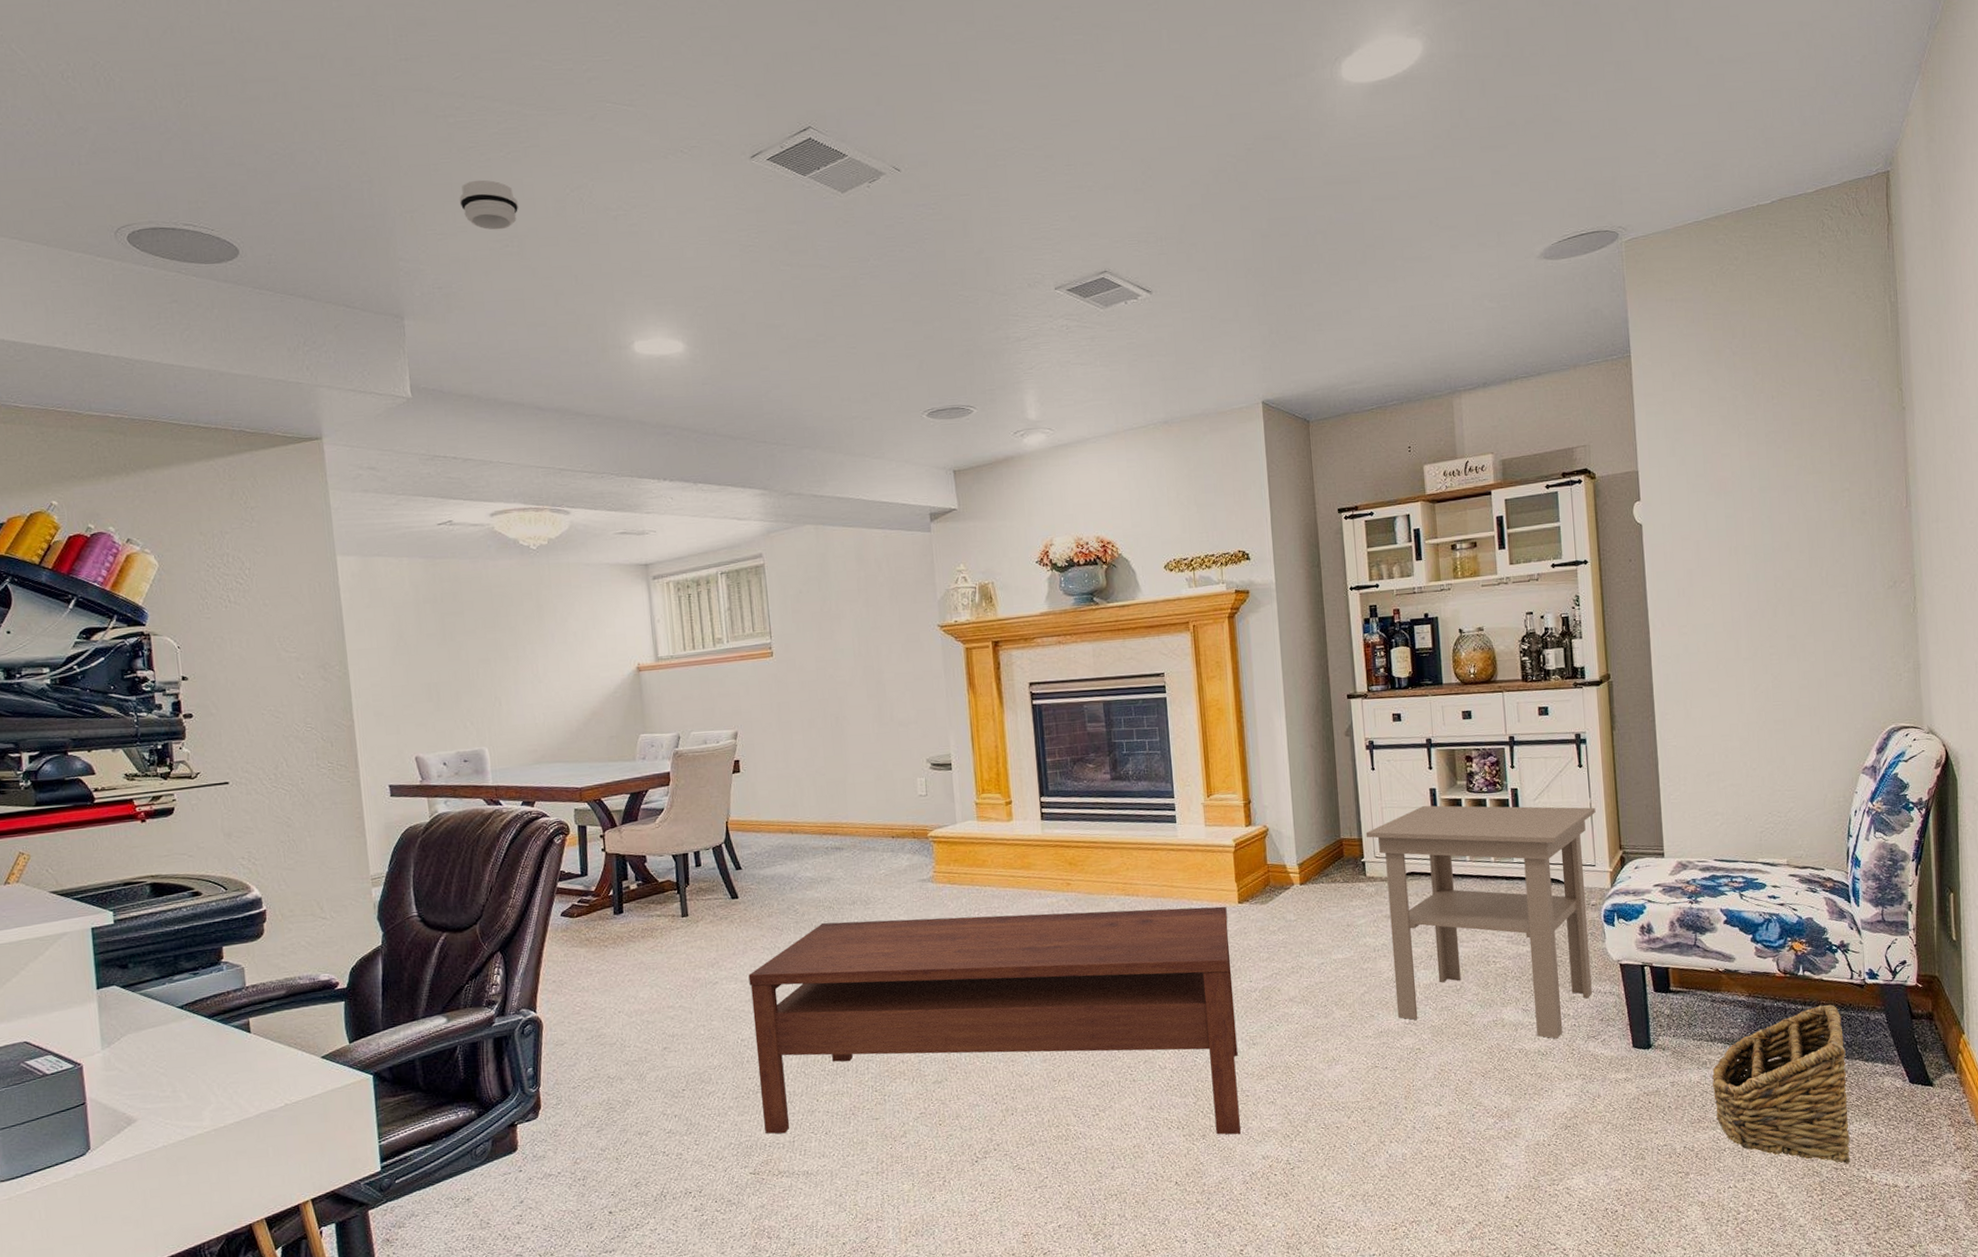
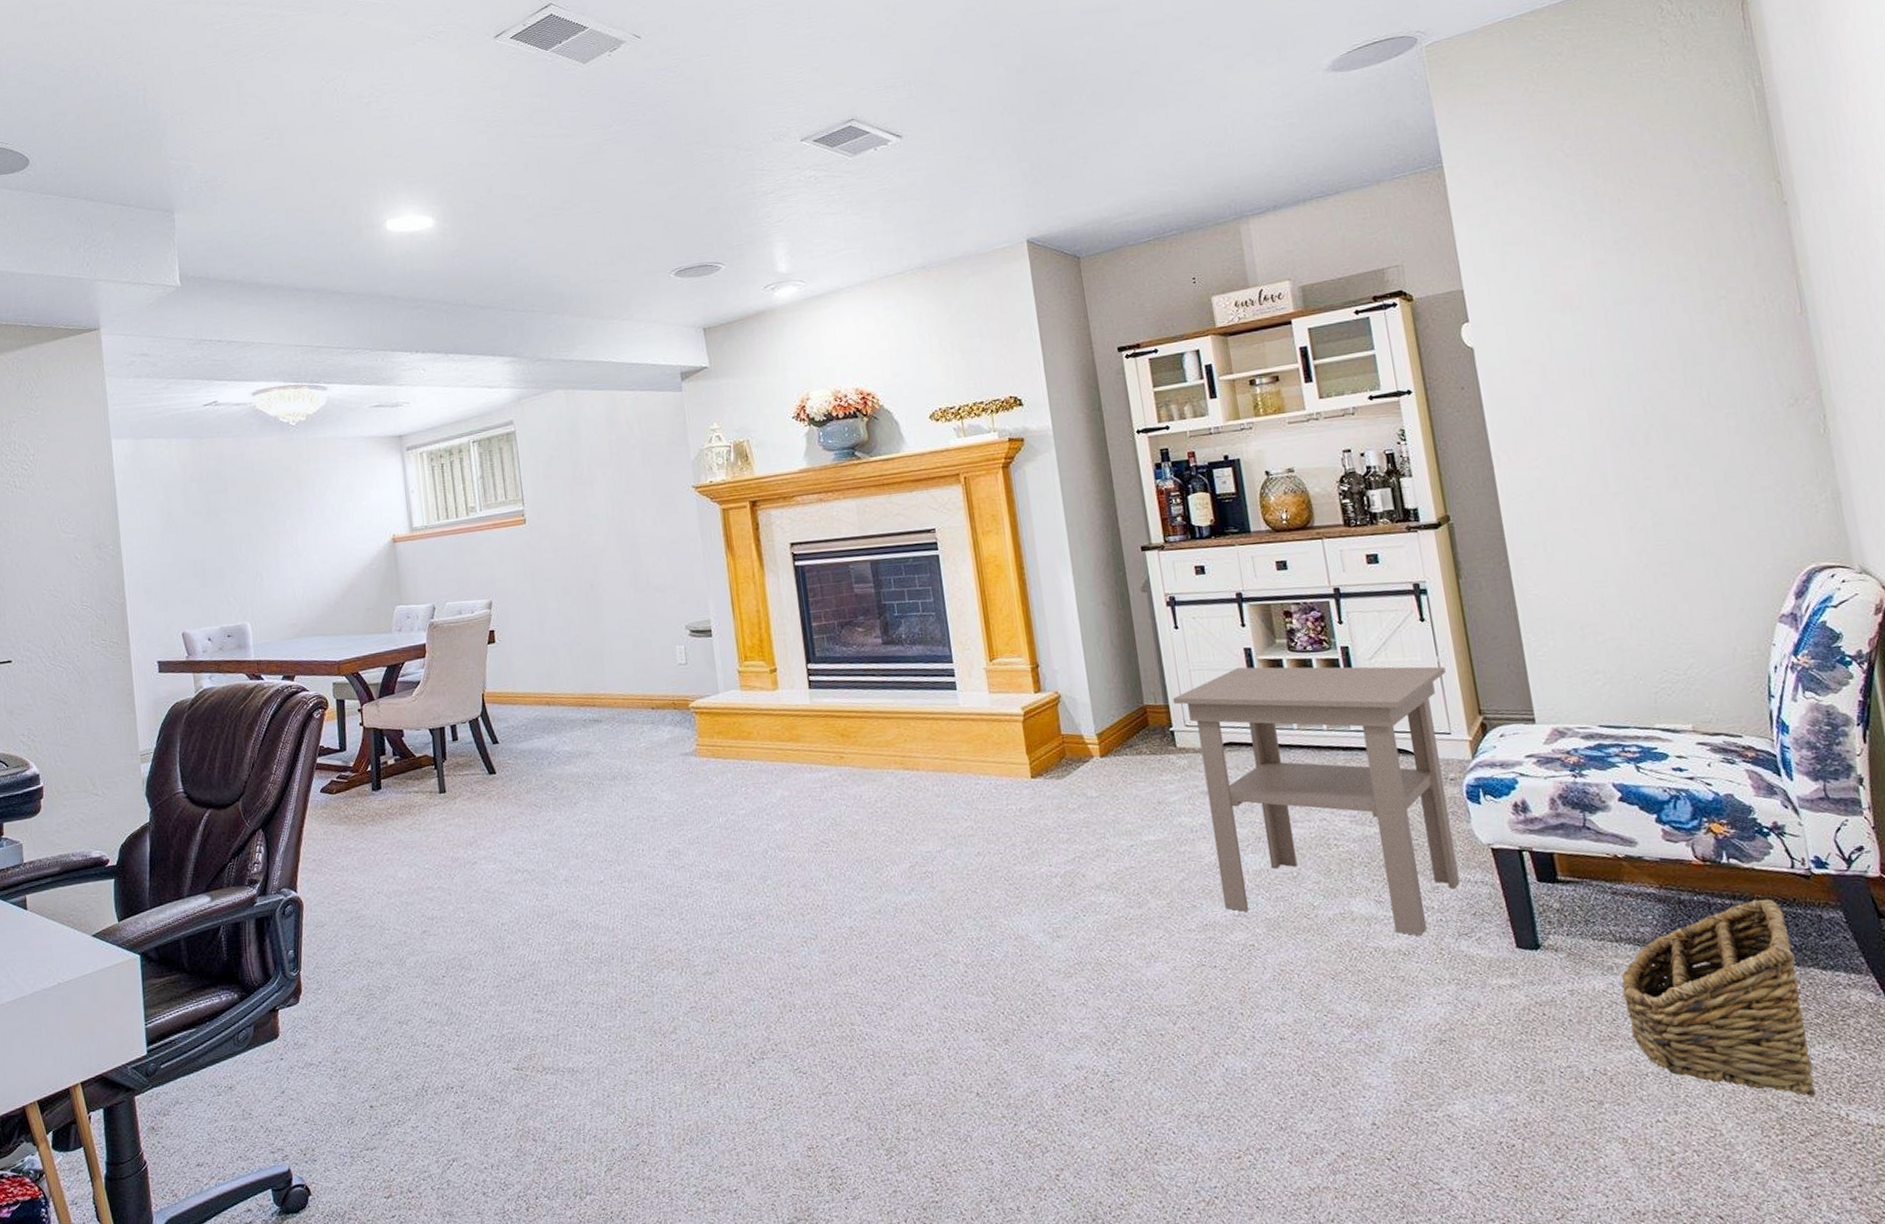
smoke detector: present [459,180,519,230] -> none [224,79,279,125]
coffee table: present [748,906,1241,1135] -> none [507,781,1049,1040]

